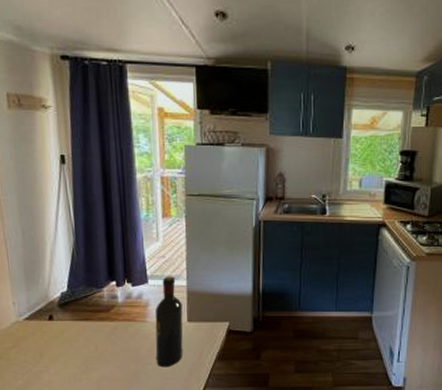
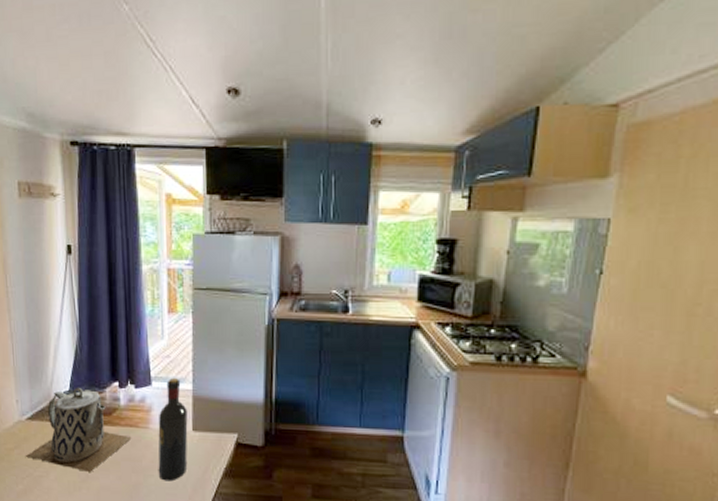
teapot: none [24,287,130,364] -> present [25,387,132,472]

